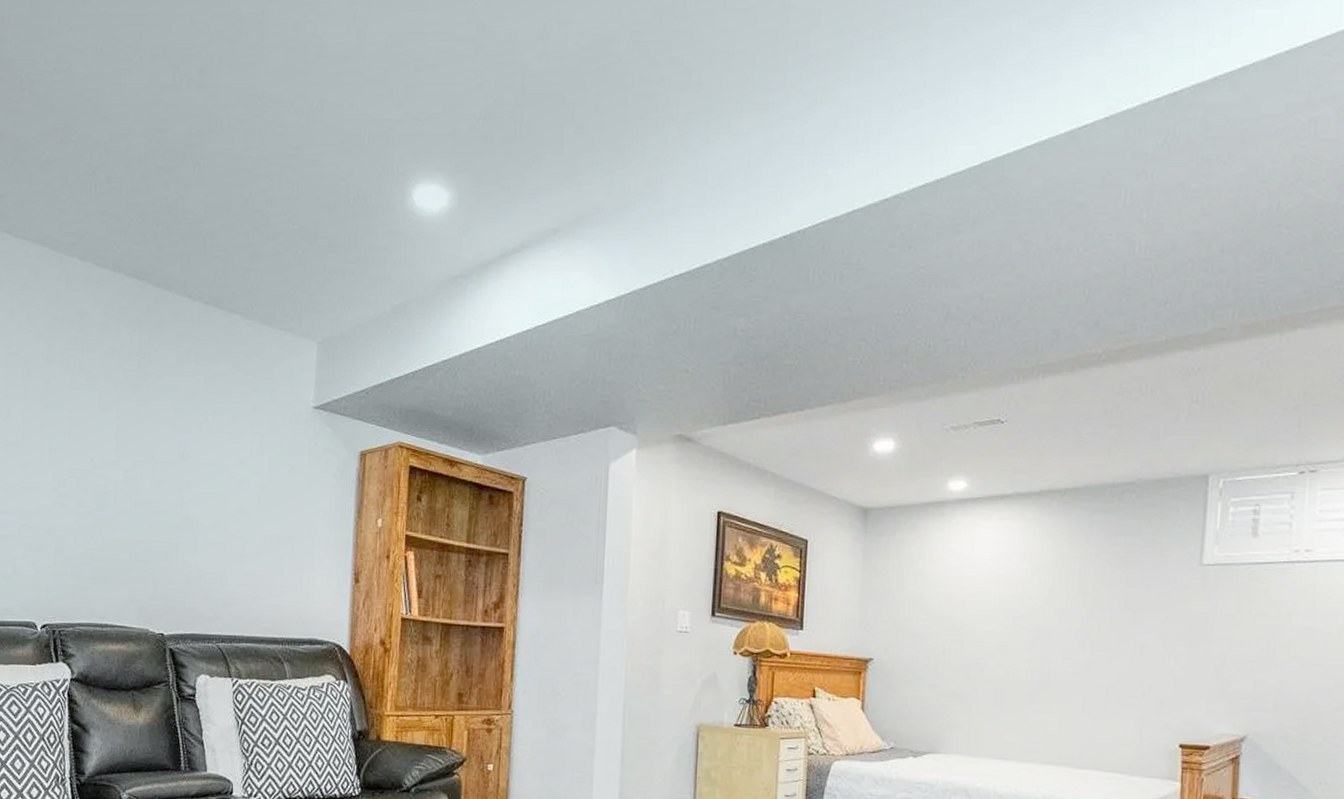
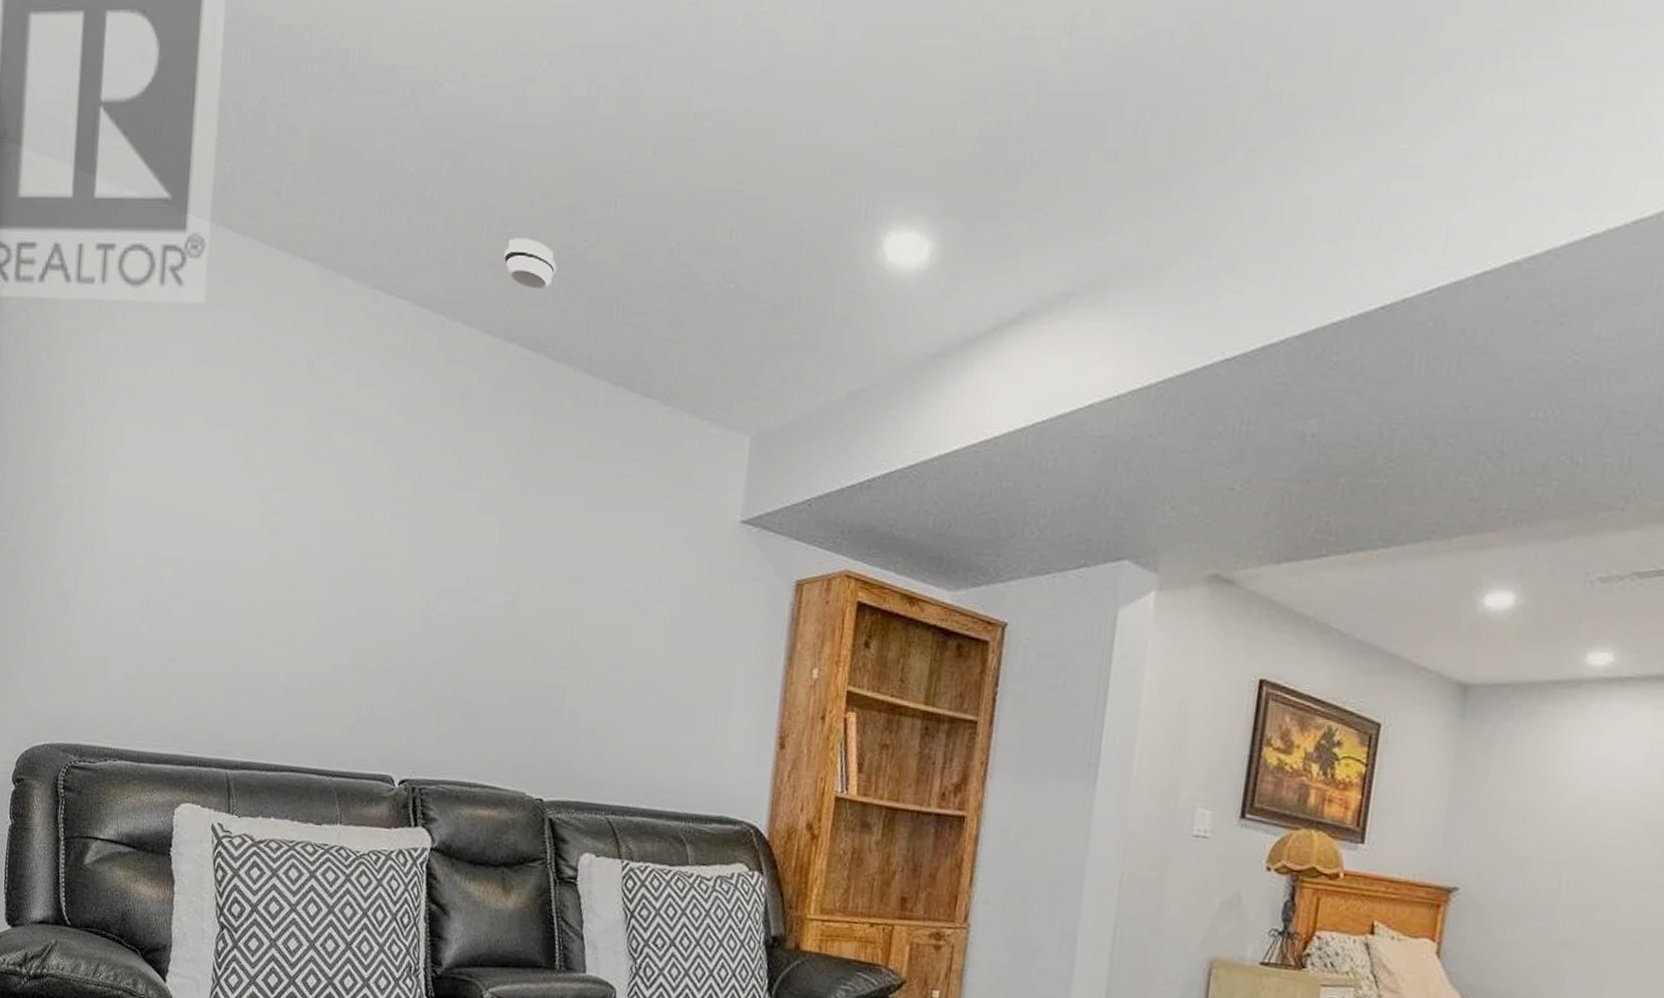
smoke detector: none [110,191,154,231] -> present [504,238,557,290]

